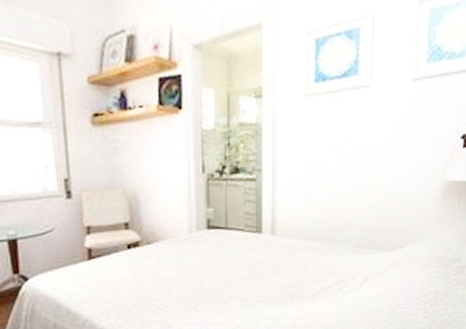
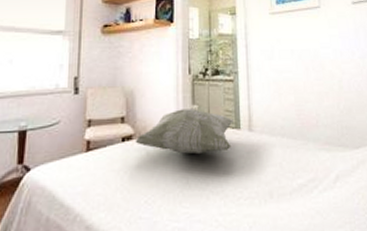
decorative pillow: none [142,212,254,260] -> present [135,109,233,155]

